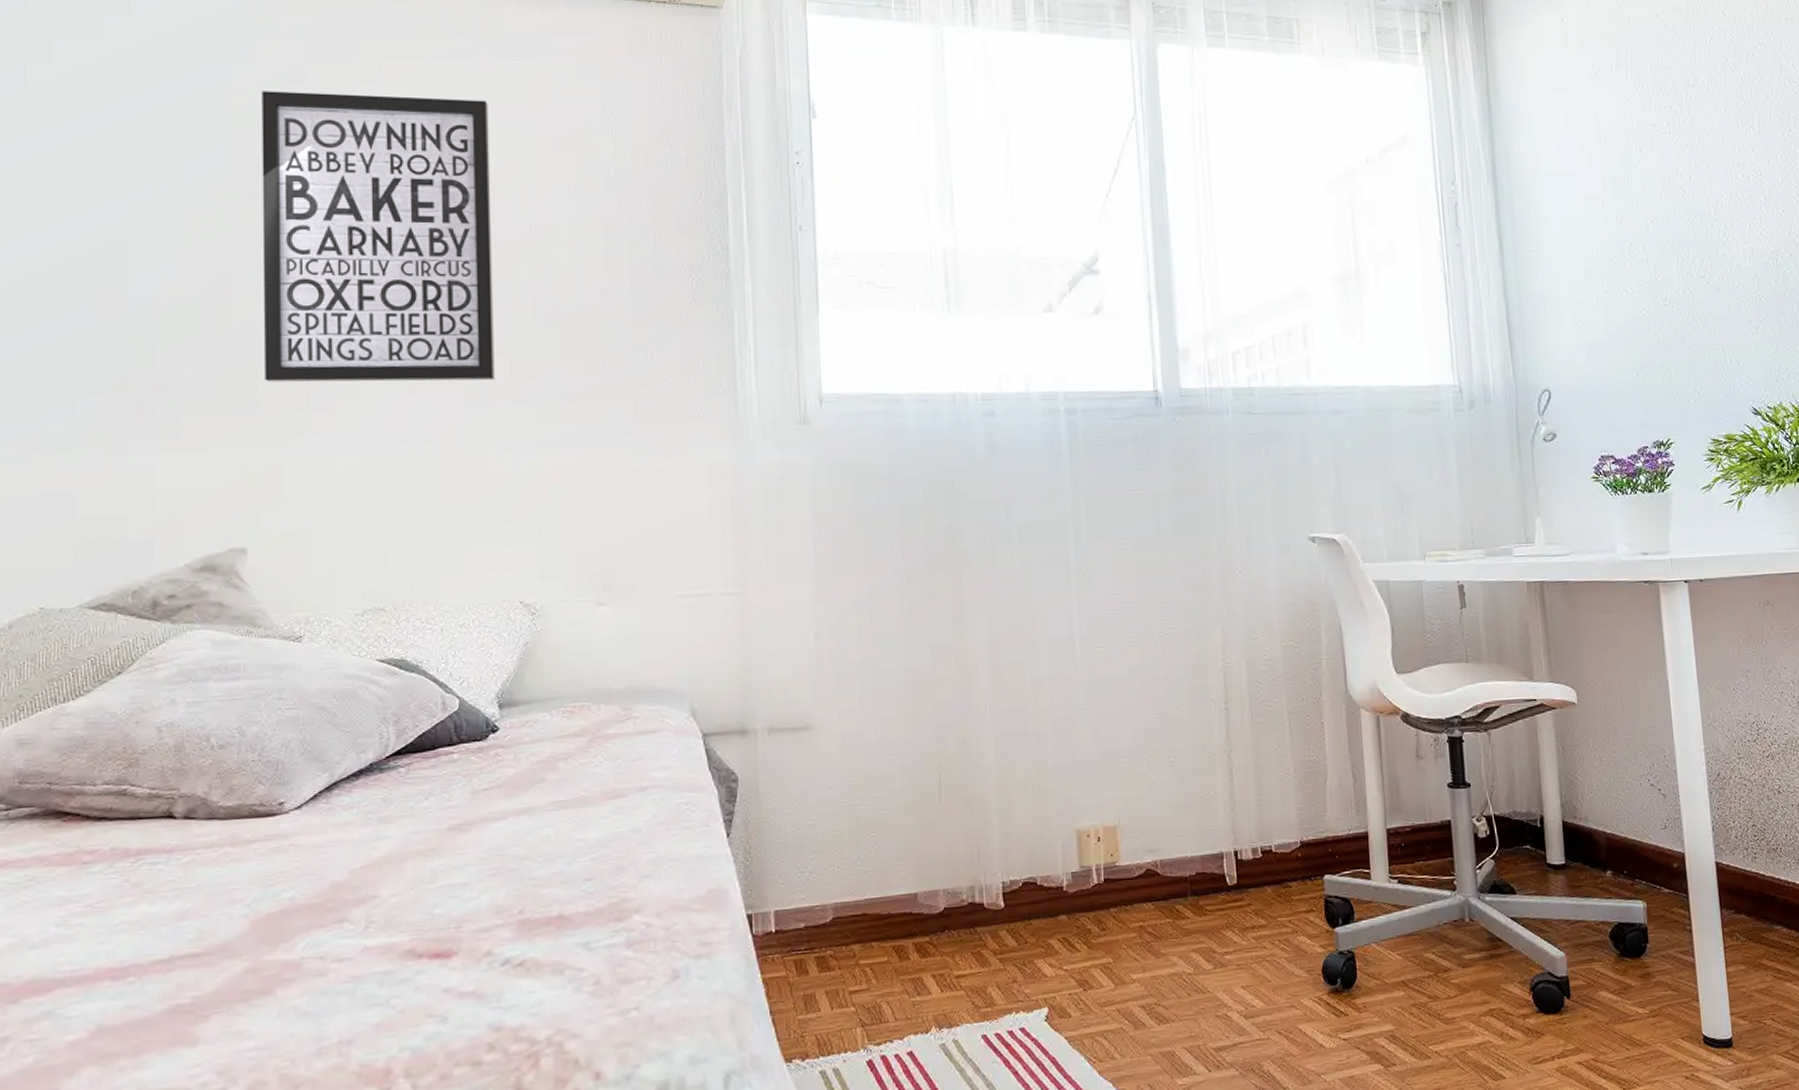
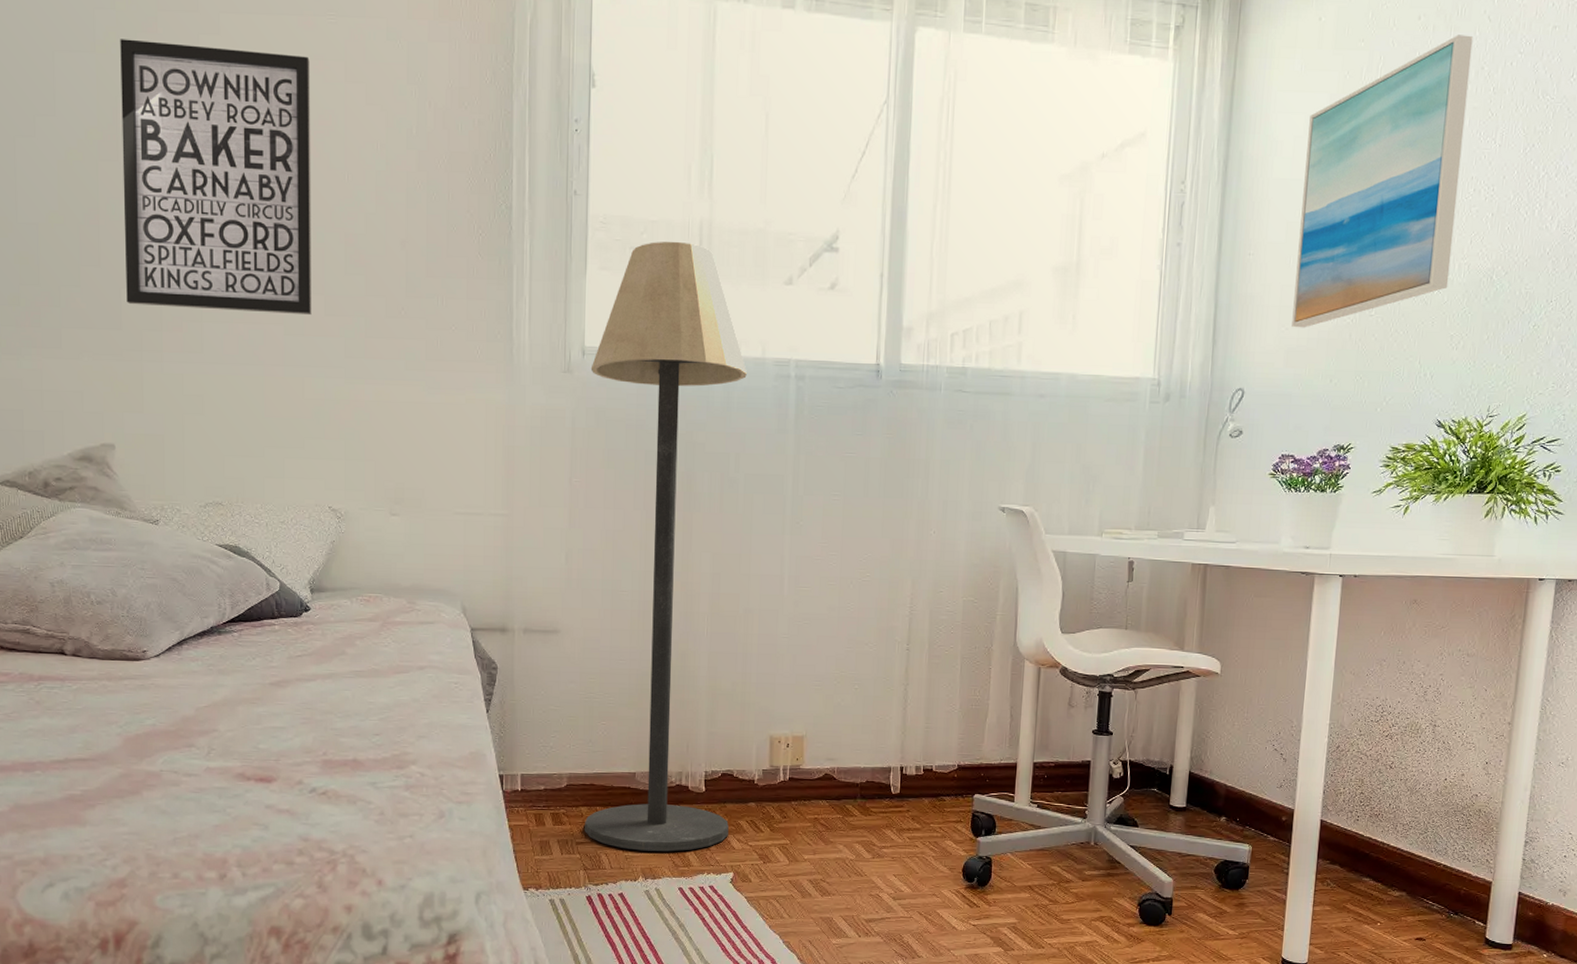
floor lamp: none [830,274,1037,993] -> present [585,242,747,852]
wall art: none [1569,30,1736,323] -> present [1292,35,1473,328]

